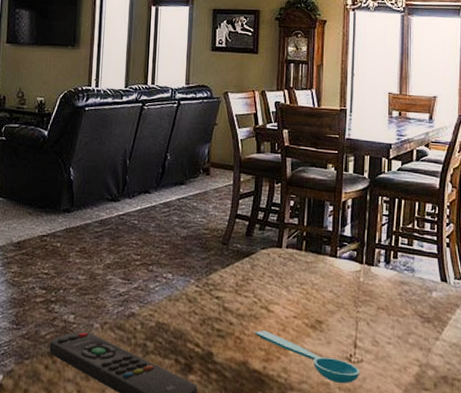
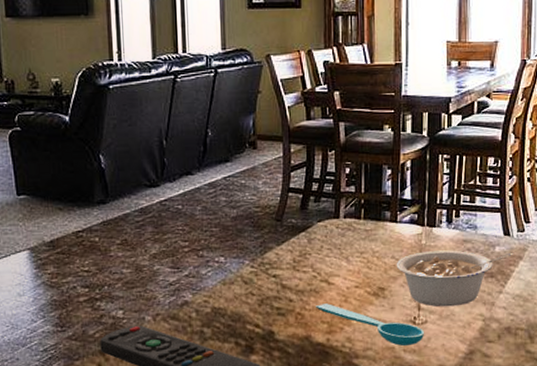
legume: none [334,289,450,349] -> present [396,250,513,307]

